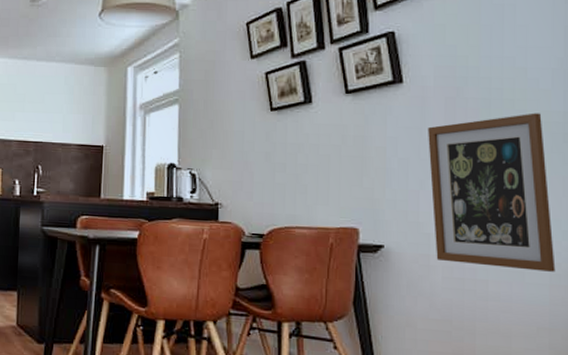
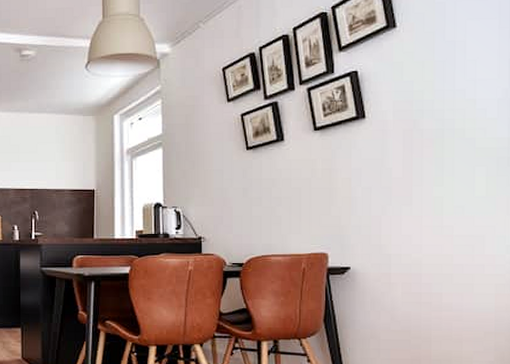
wall art: present [428,113,556,272] -> none [388,140,500,282]

